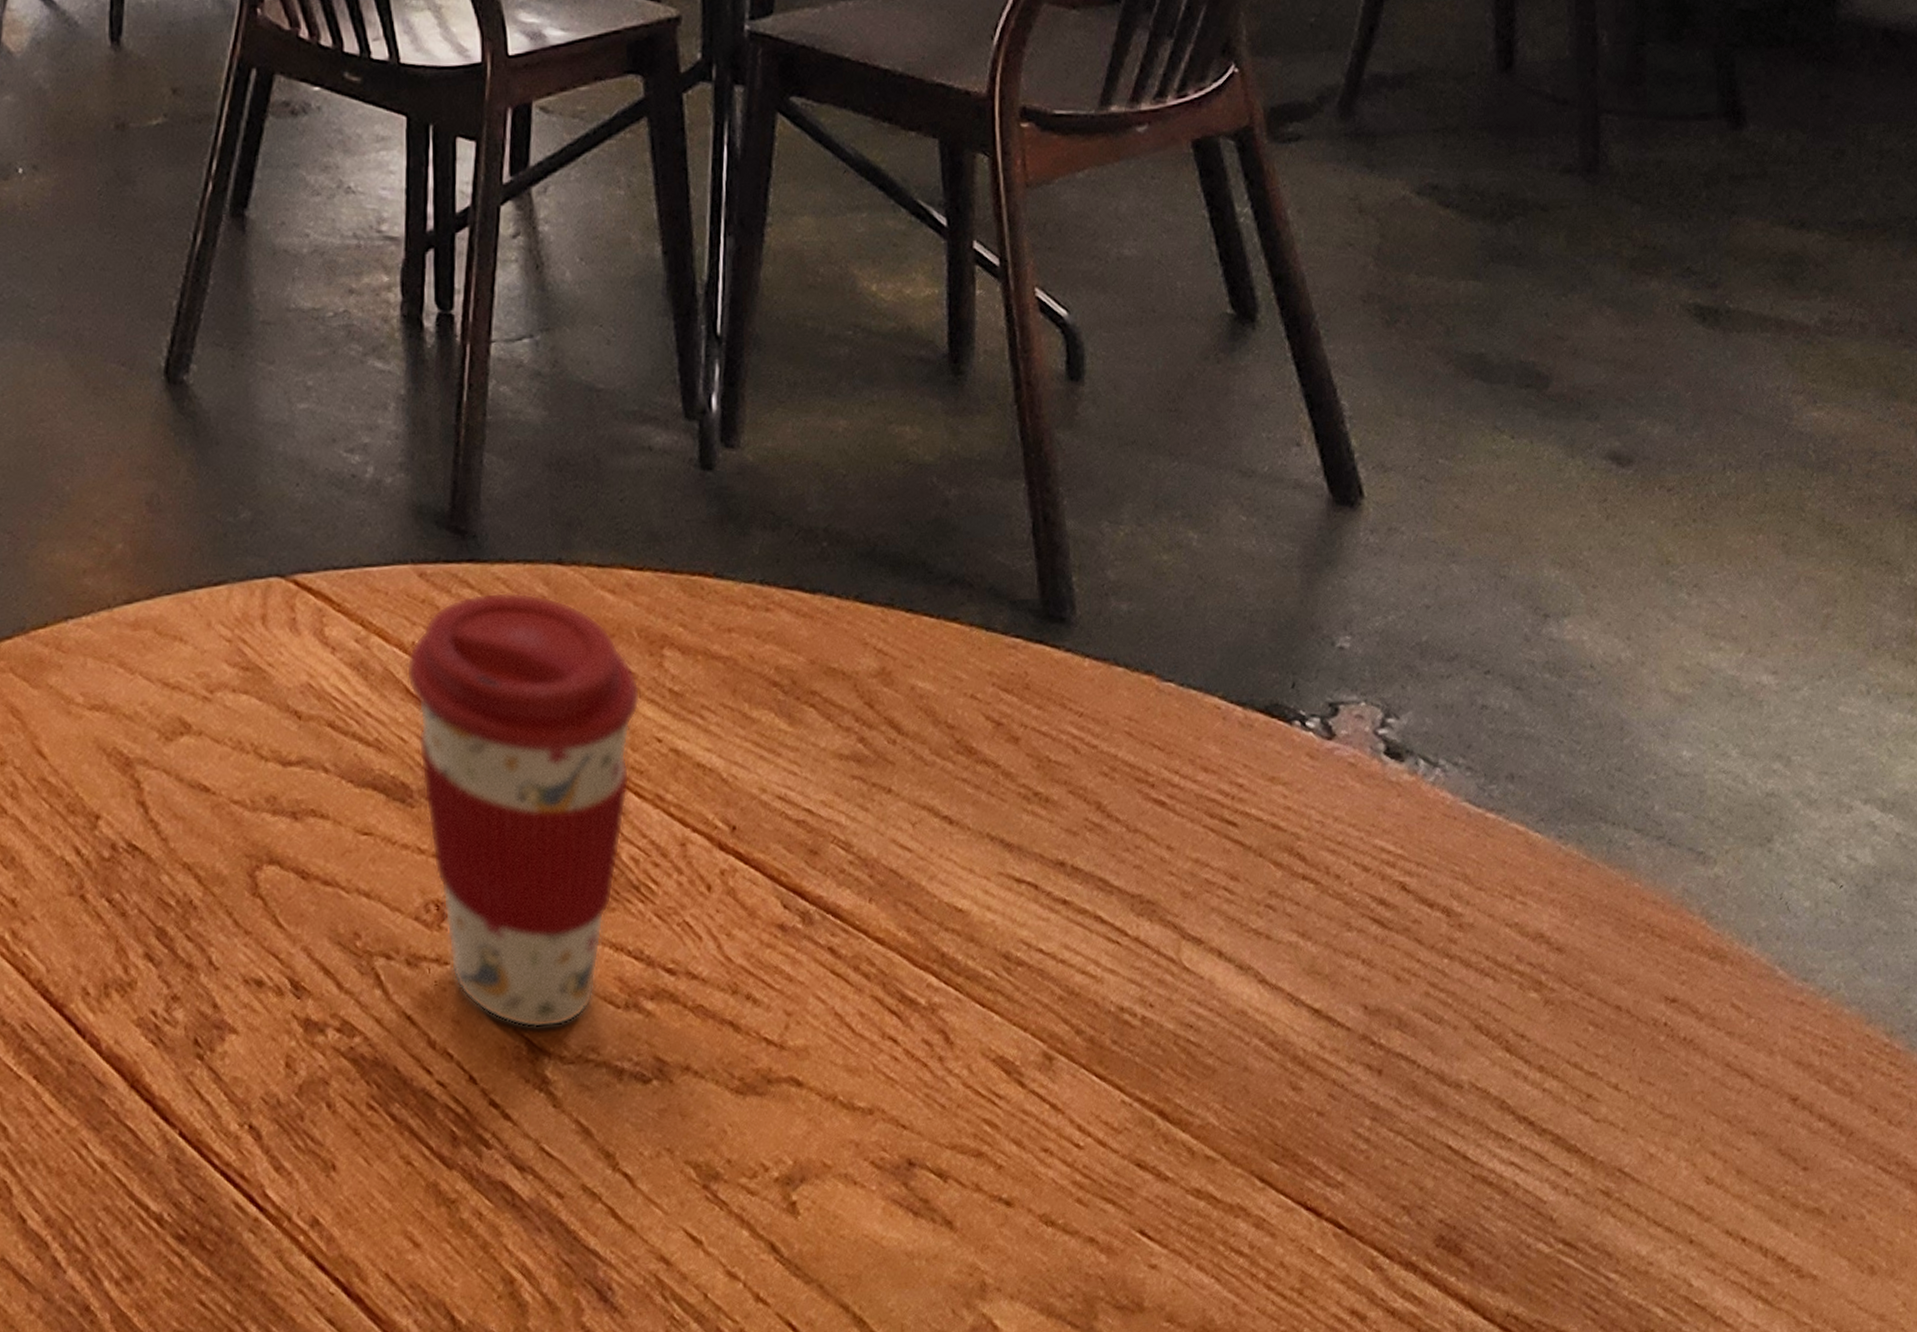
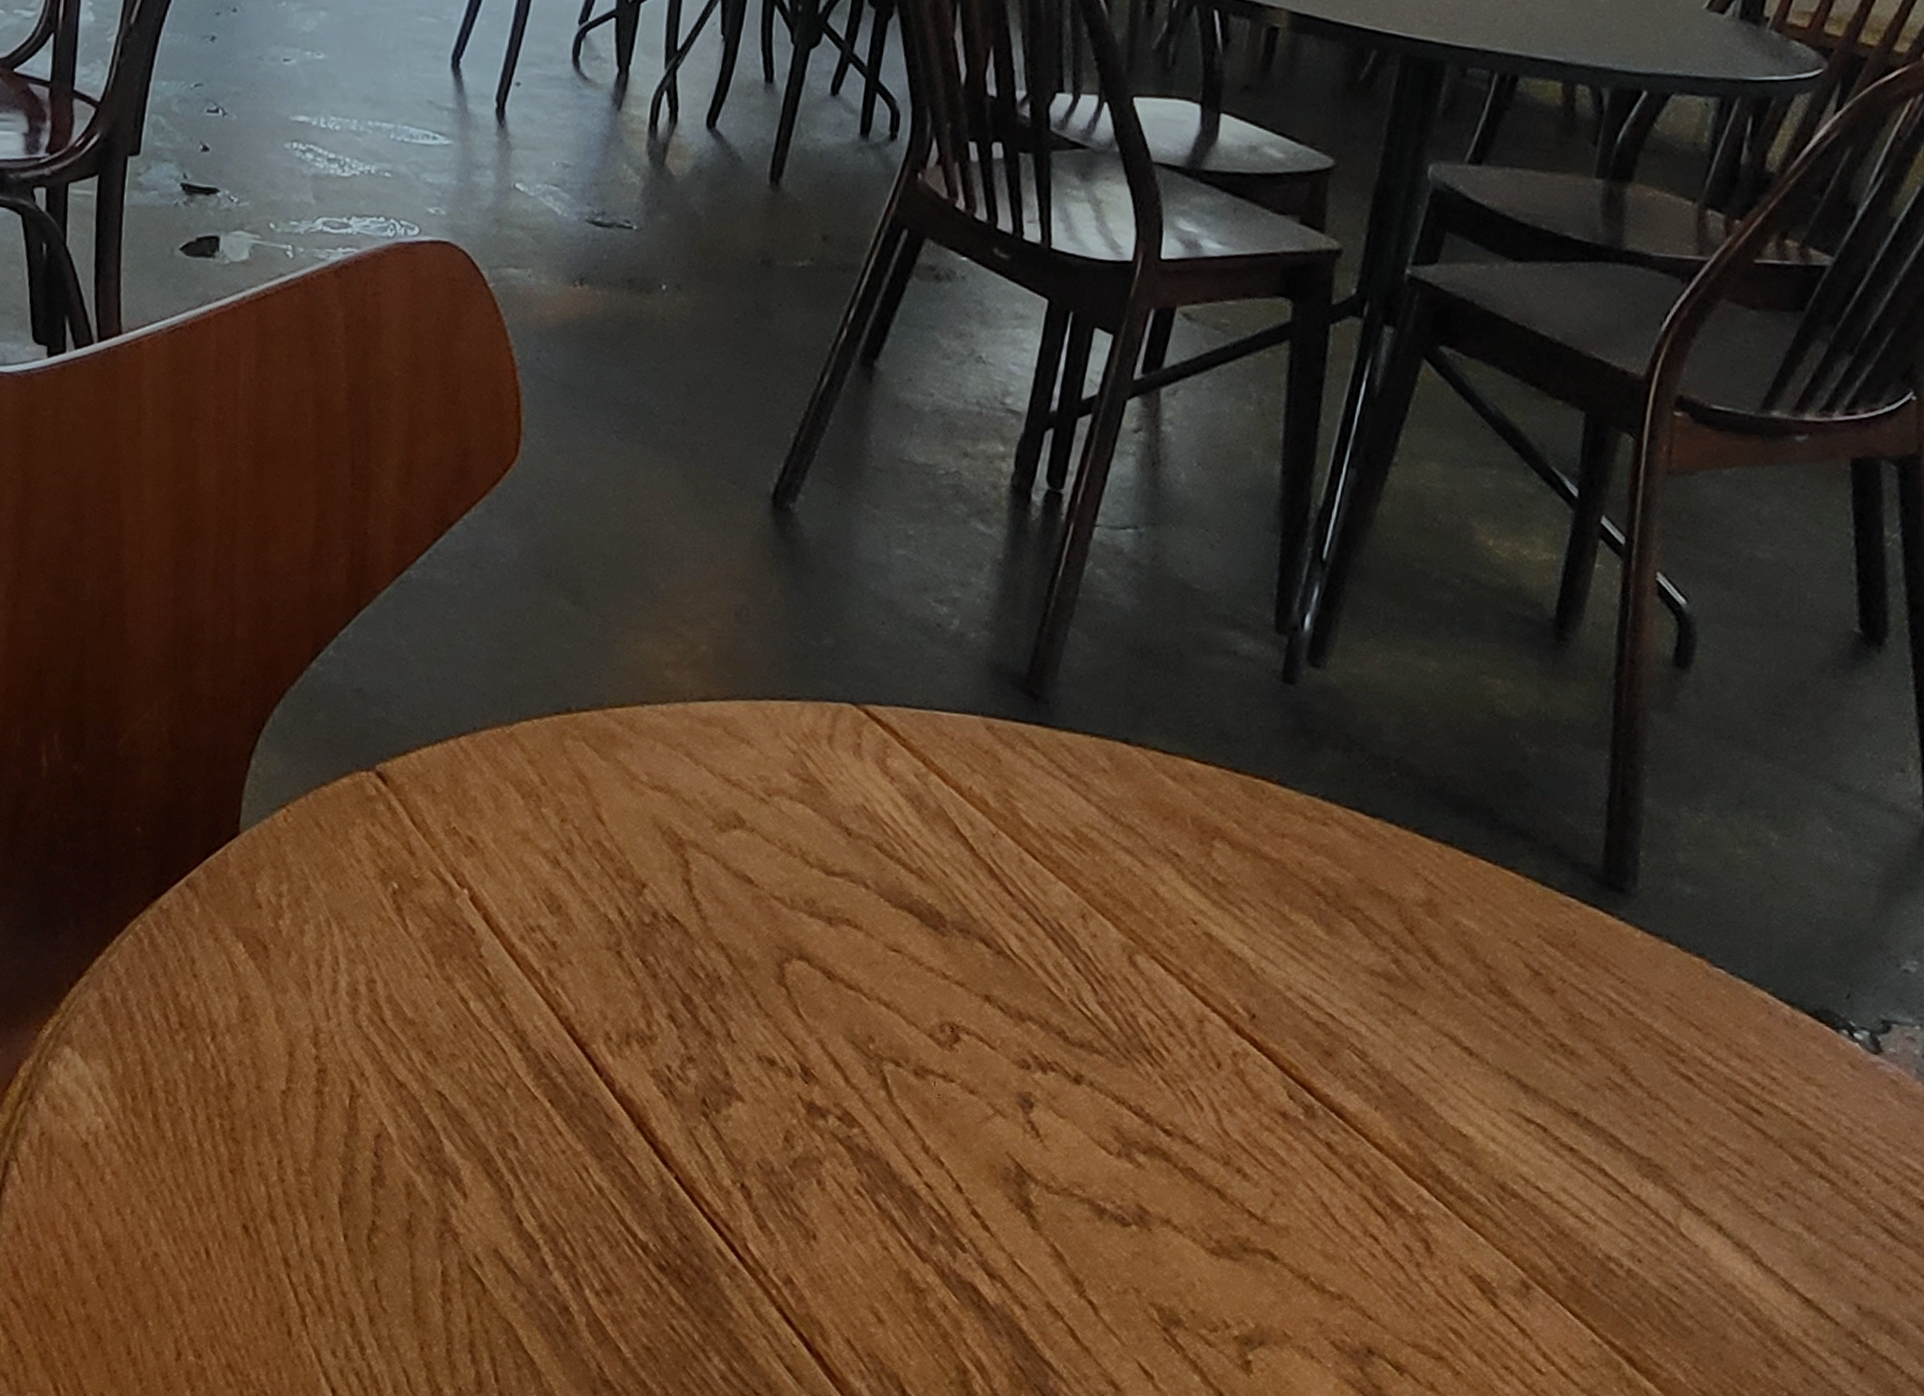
coffee cup: present [406,591,641,1029] -> none [955,755,1185,1159]

